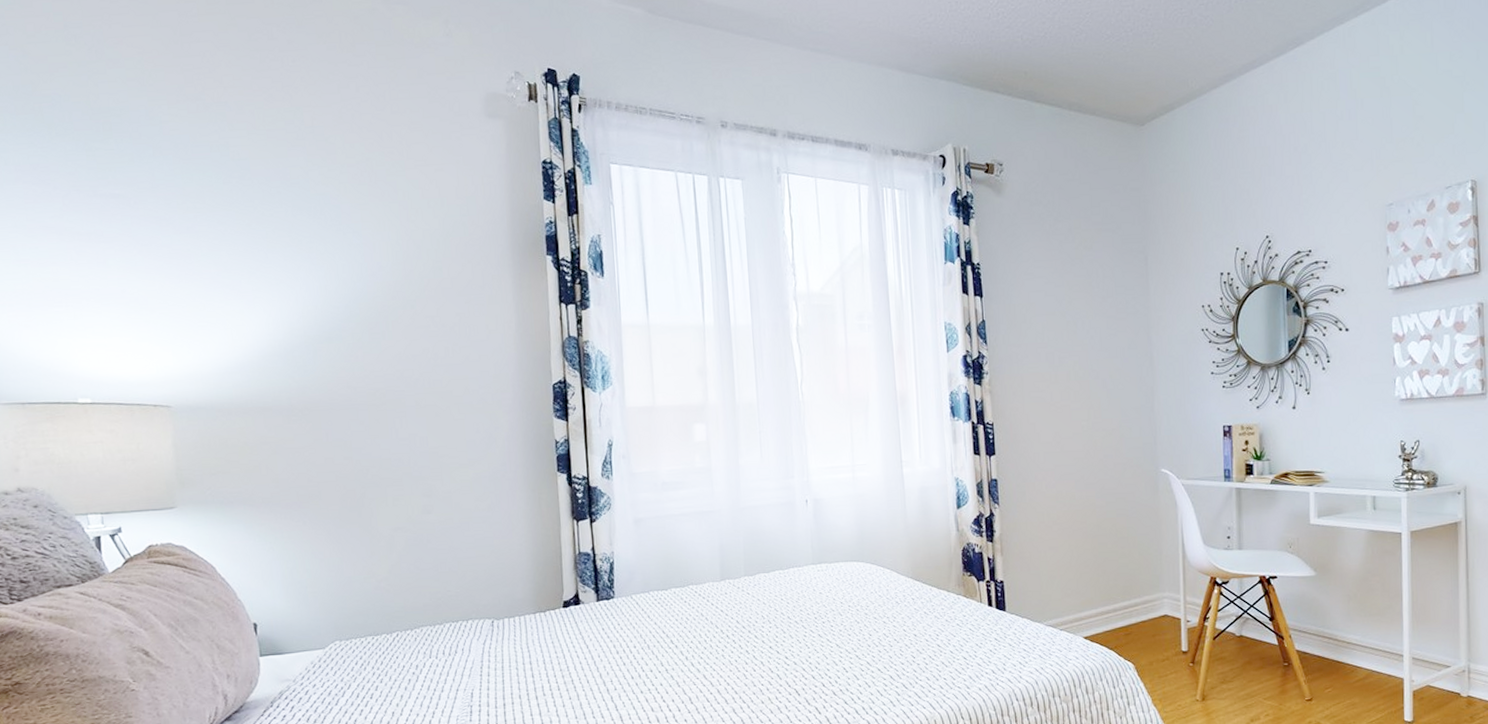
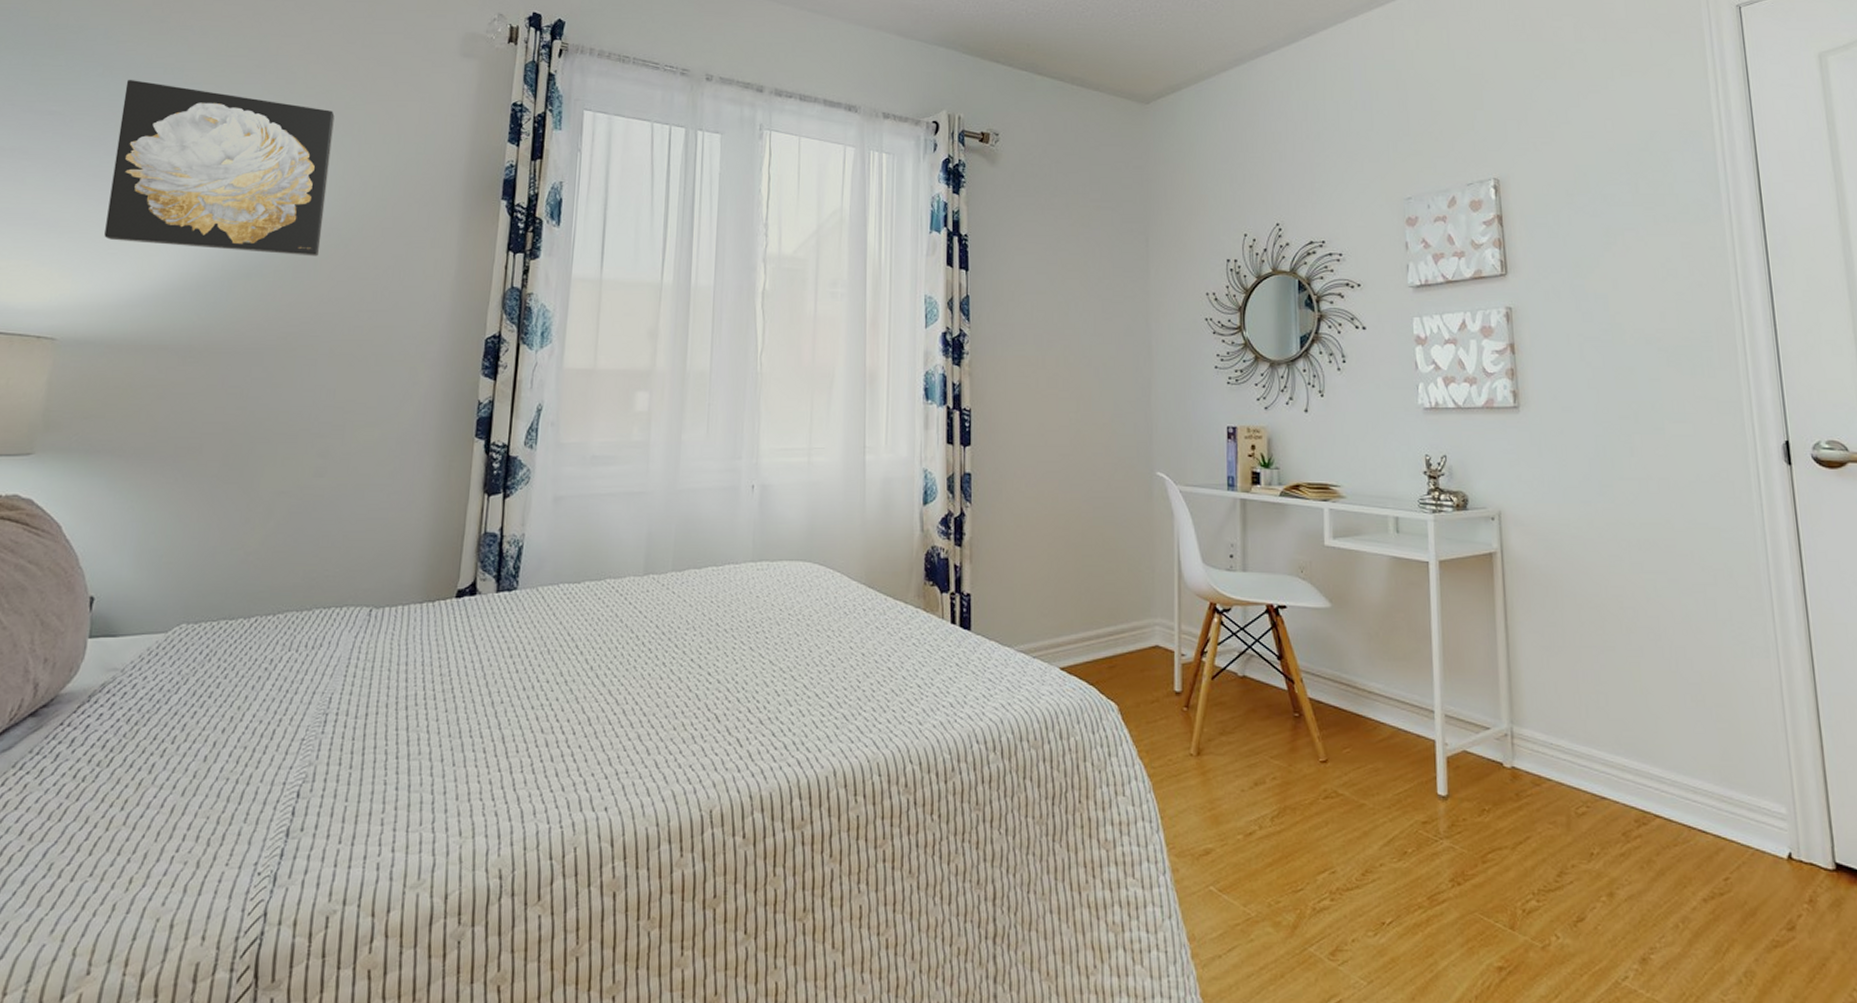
wall art: none [177,159,390,319] -> present [104,80,335,256]

